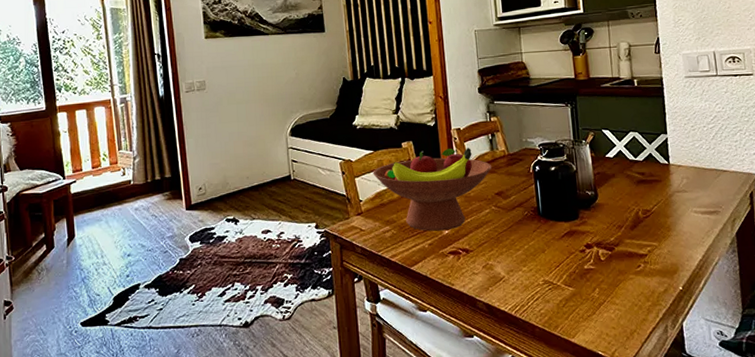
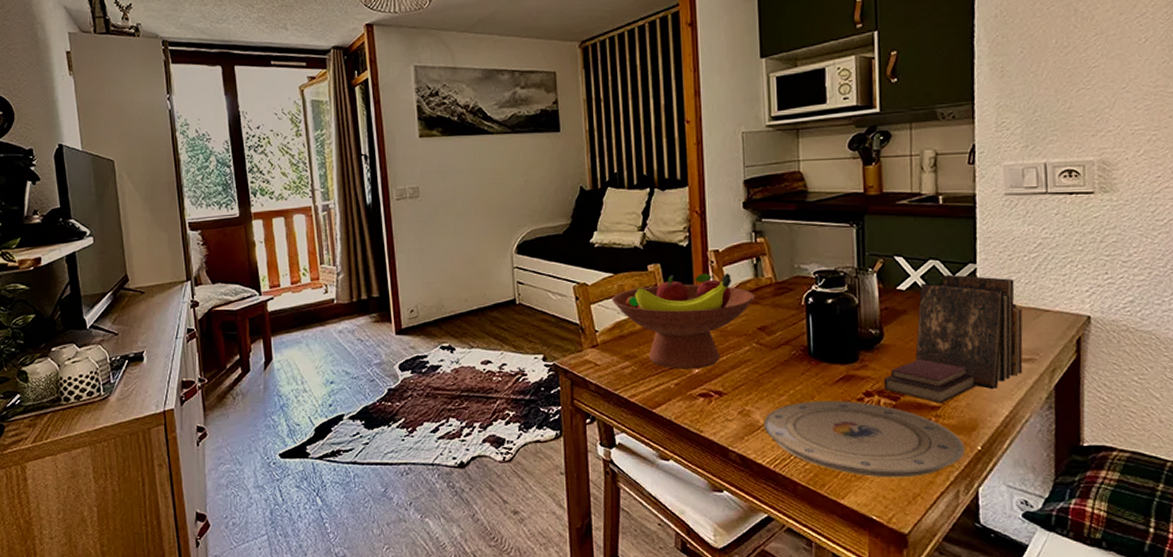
plate: none [504,253,670,318] -> present [763,401,965,478]
book: none [600,143,711,252] -> present [884,274,1023,404]

